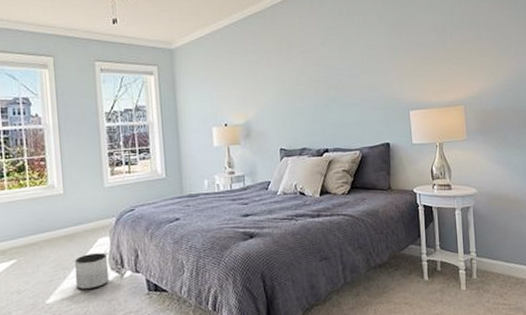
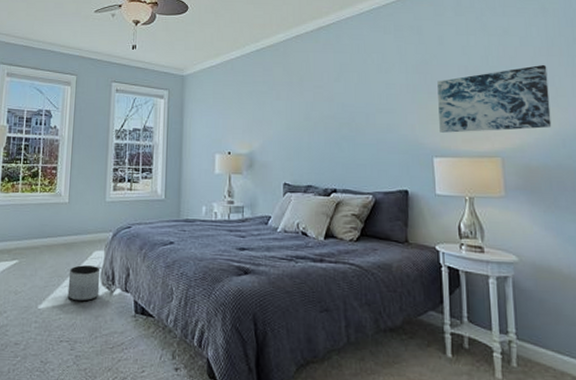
wall art: none [411,18,503,87] -> present [437,64,552,133]

